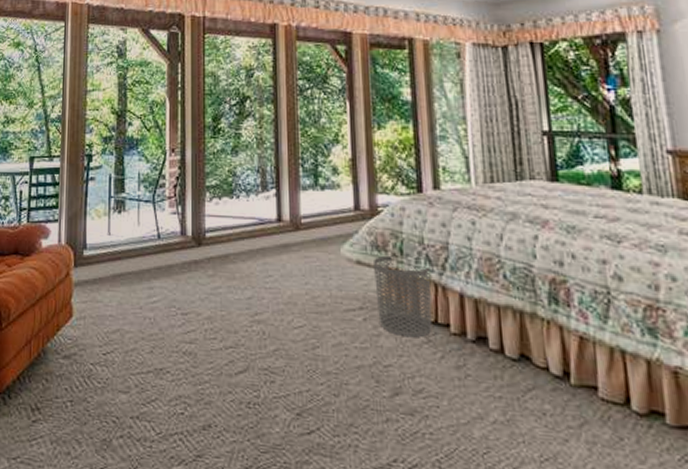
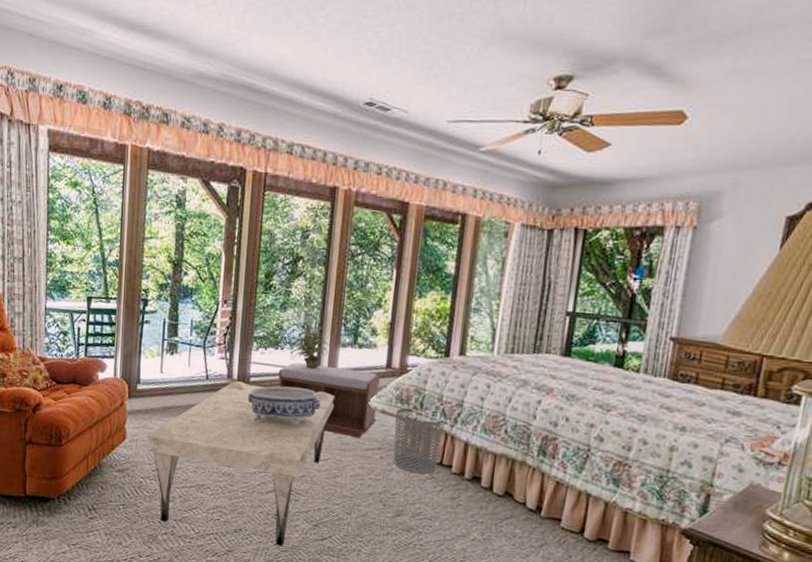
coffee table: none [95,238,303,446] -> present [146,381,335,547]
decorative bowl: none [204,240,288,286] -> present [247,385,321,425]
bench: none [237,211,353,297] -> present [279,362,381,439]
potted plant: none [247,167,293,217] -> present [290,324,333,369]

